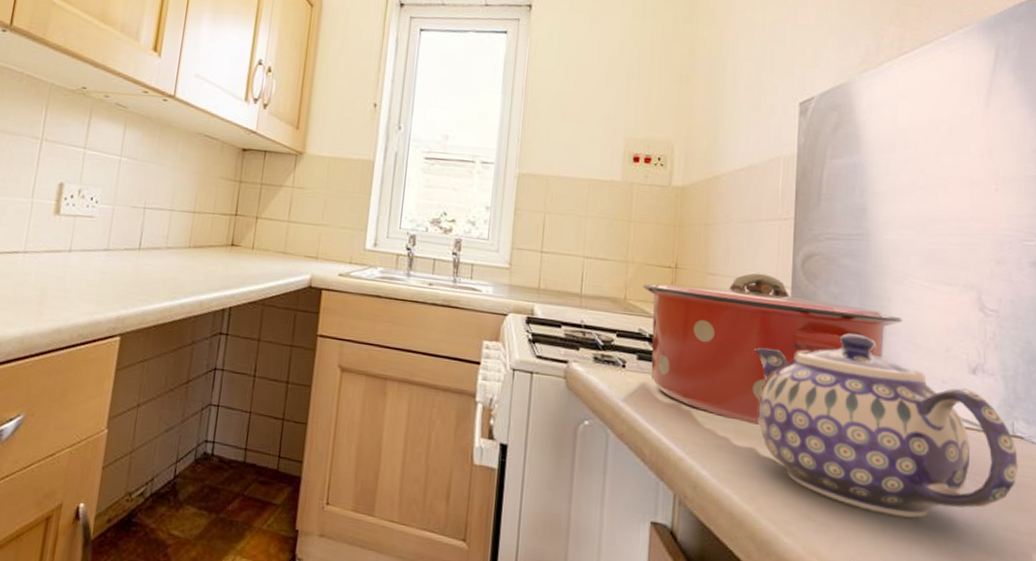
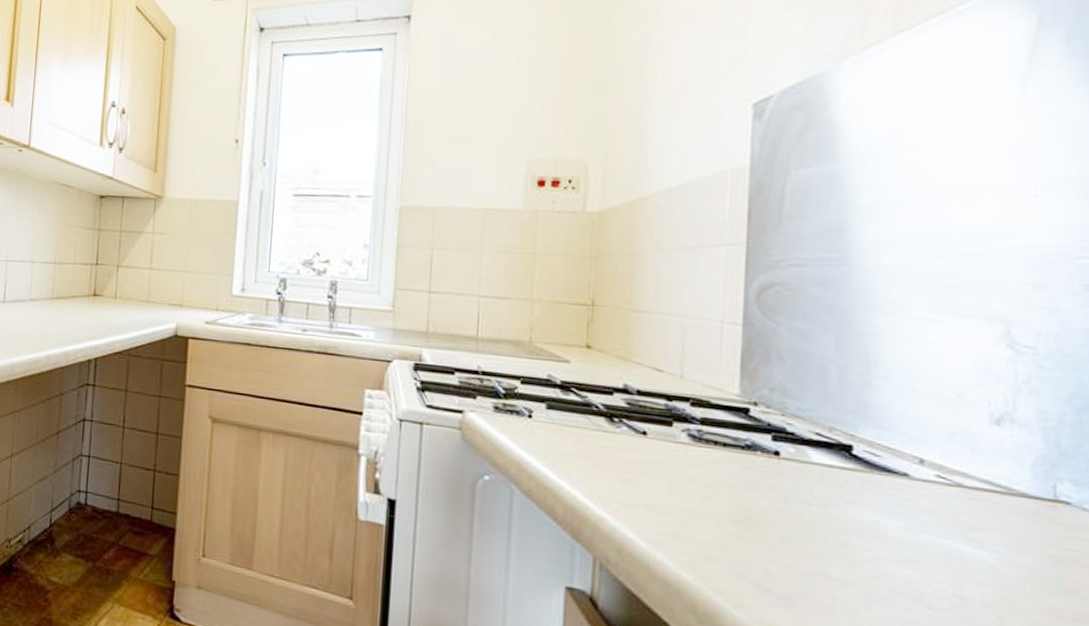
casserole: present [643,271,904,426] -> none [552,307,897,484]
teapot: present [754,333,1018,518] -> none [694,377,1062,595]

